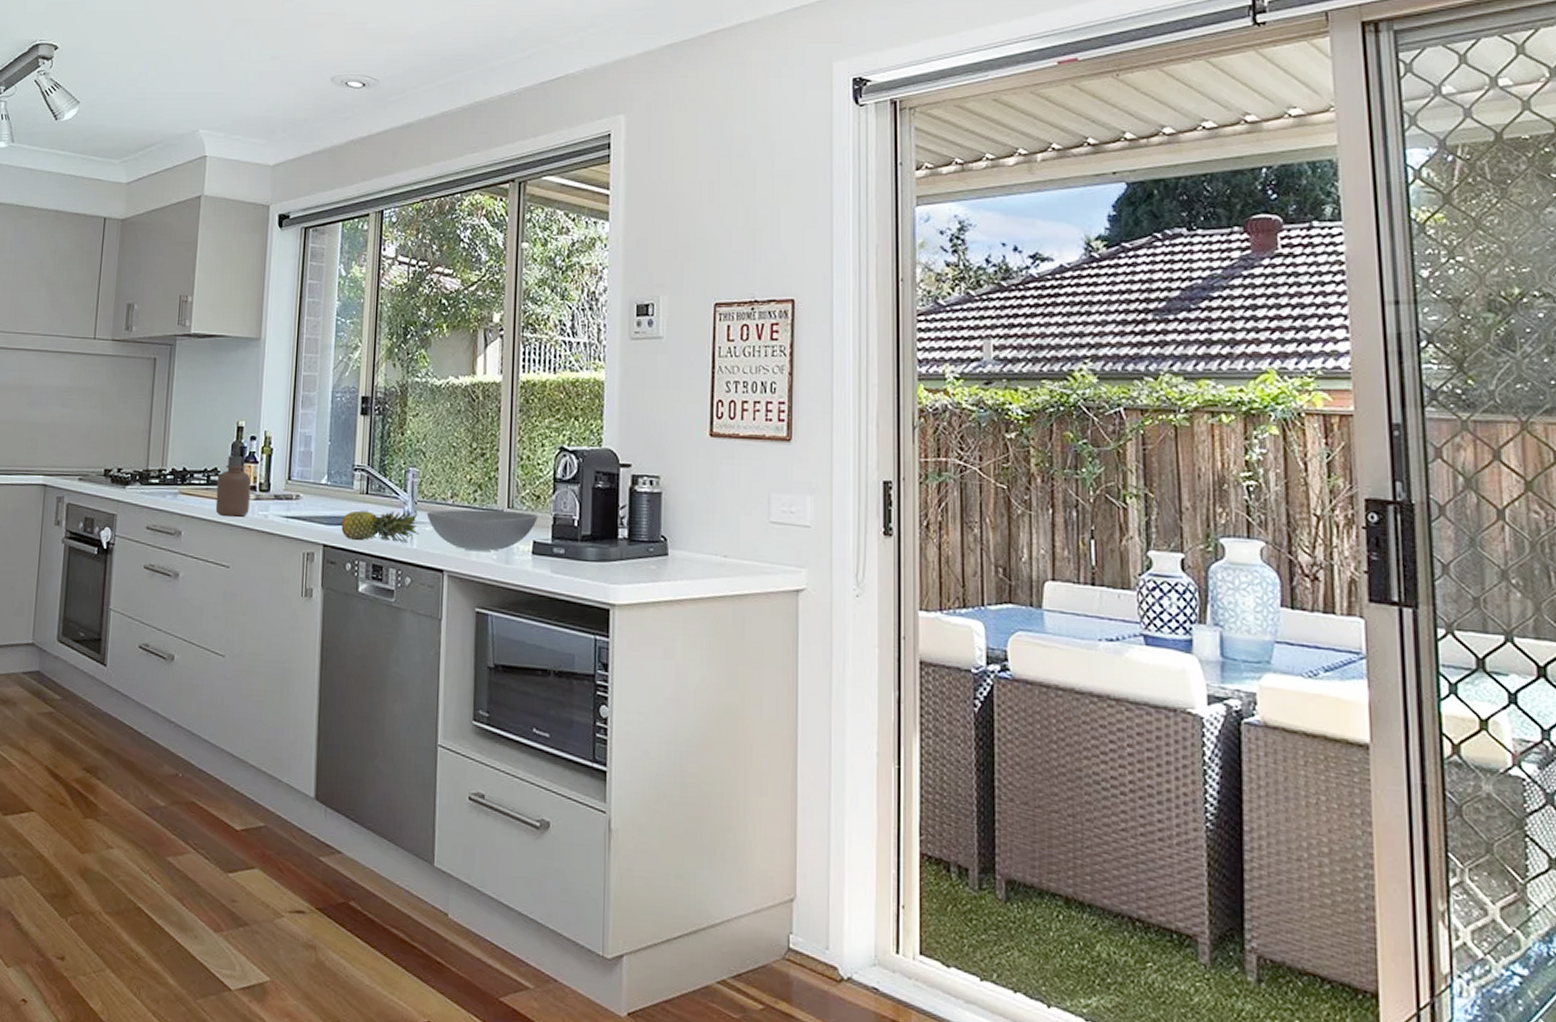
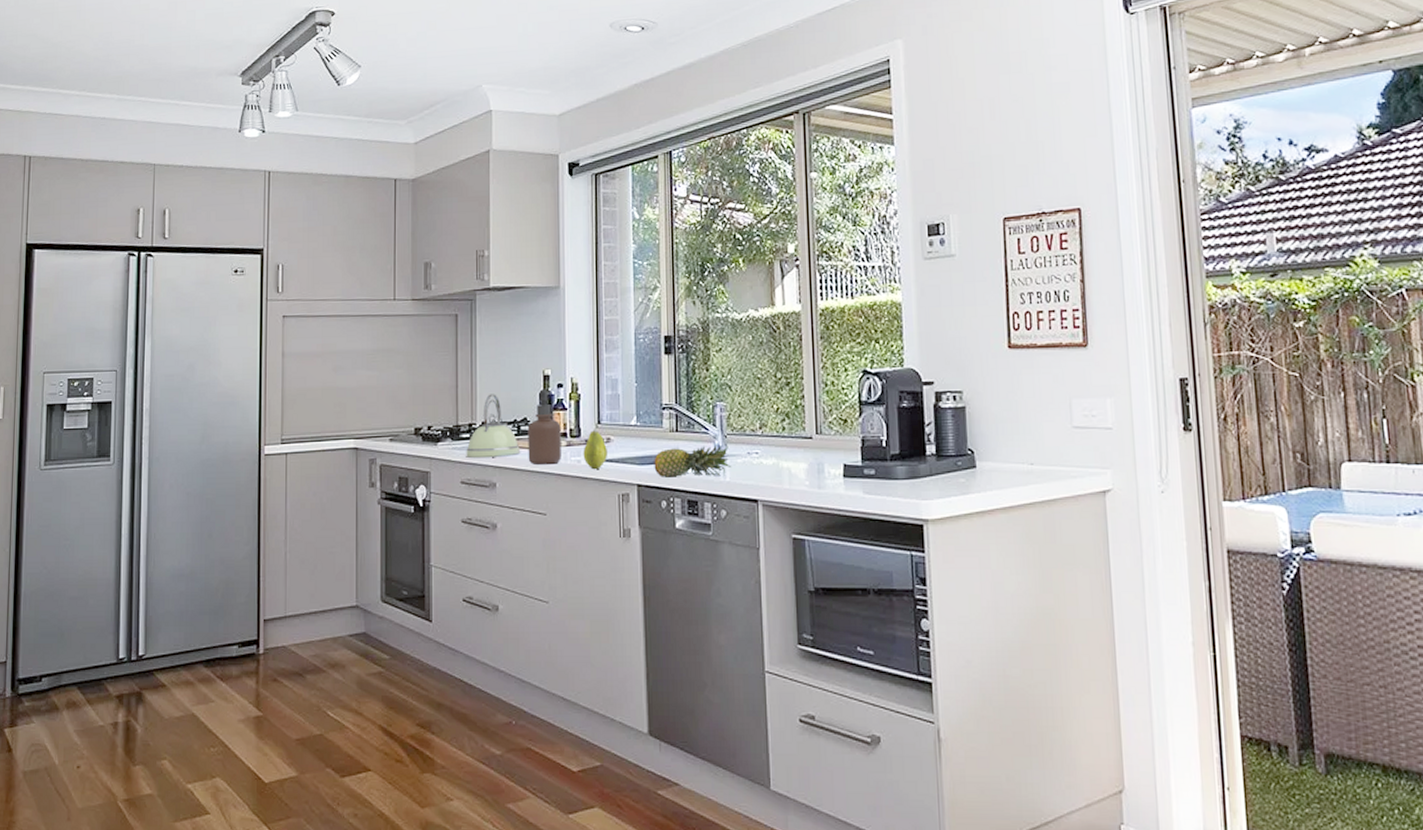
kettle: none [152,441,209,506] -> present [465,394,521,459]
fruit: none [270,484,296,527] -> present [583,429,607,470]
bowl: present [426,509,538,551] -> none [737,437,846,478]

